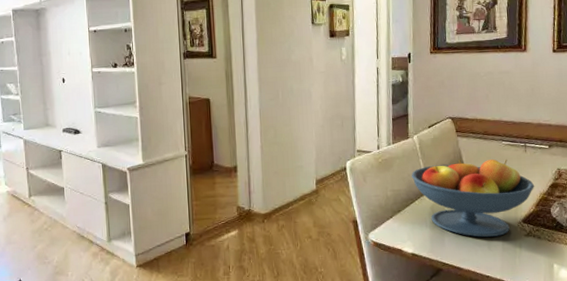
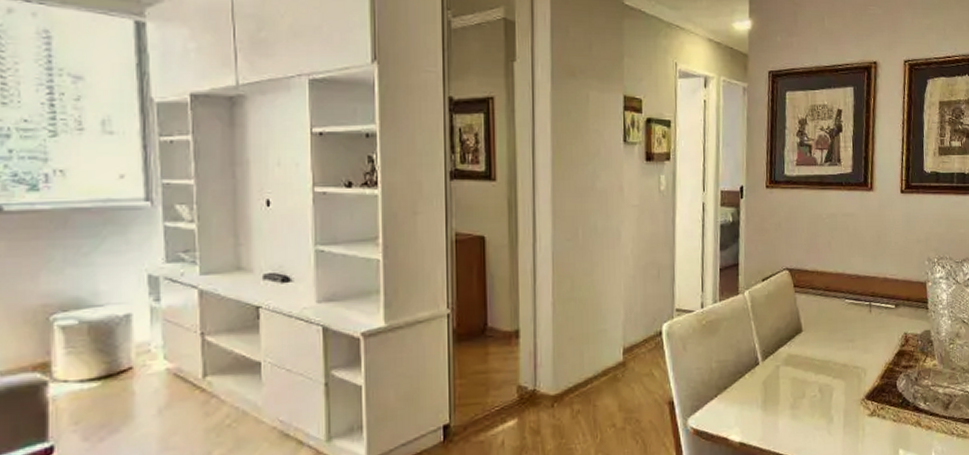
fruit bowl: present [411,159,535,237] -> none [740,321,880,419]

